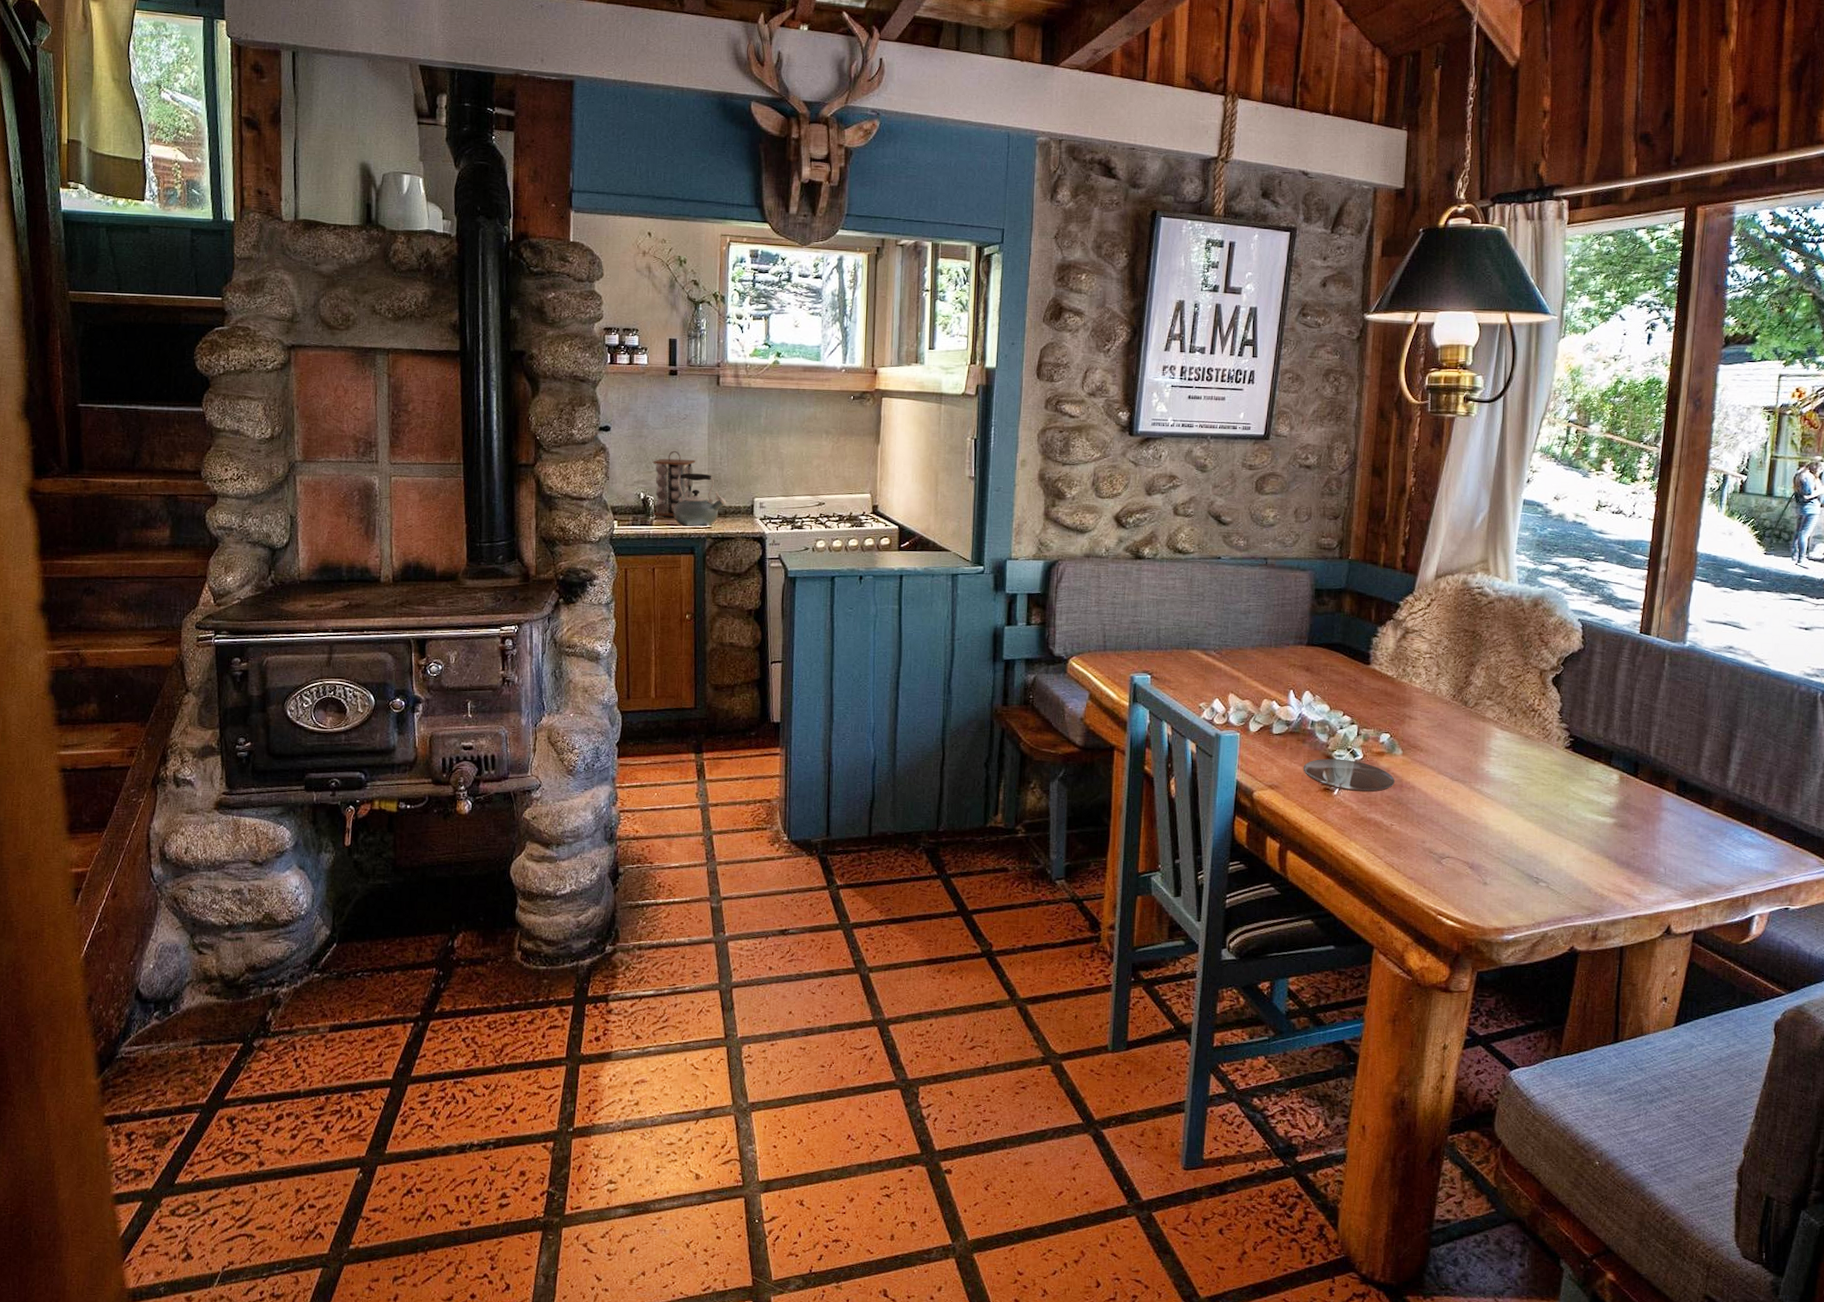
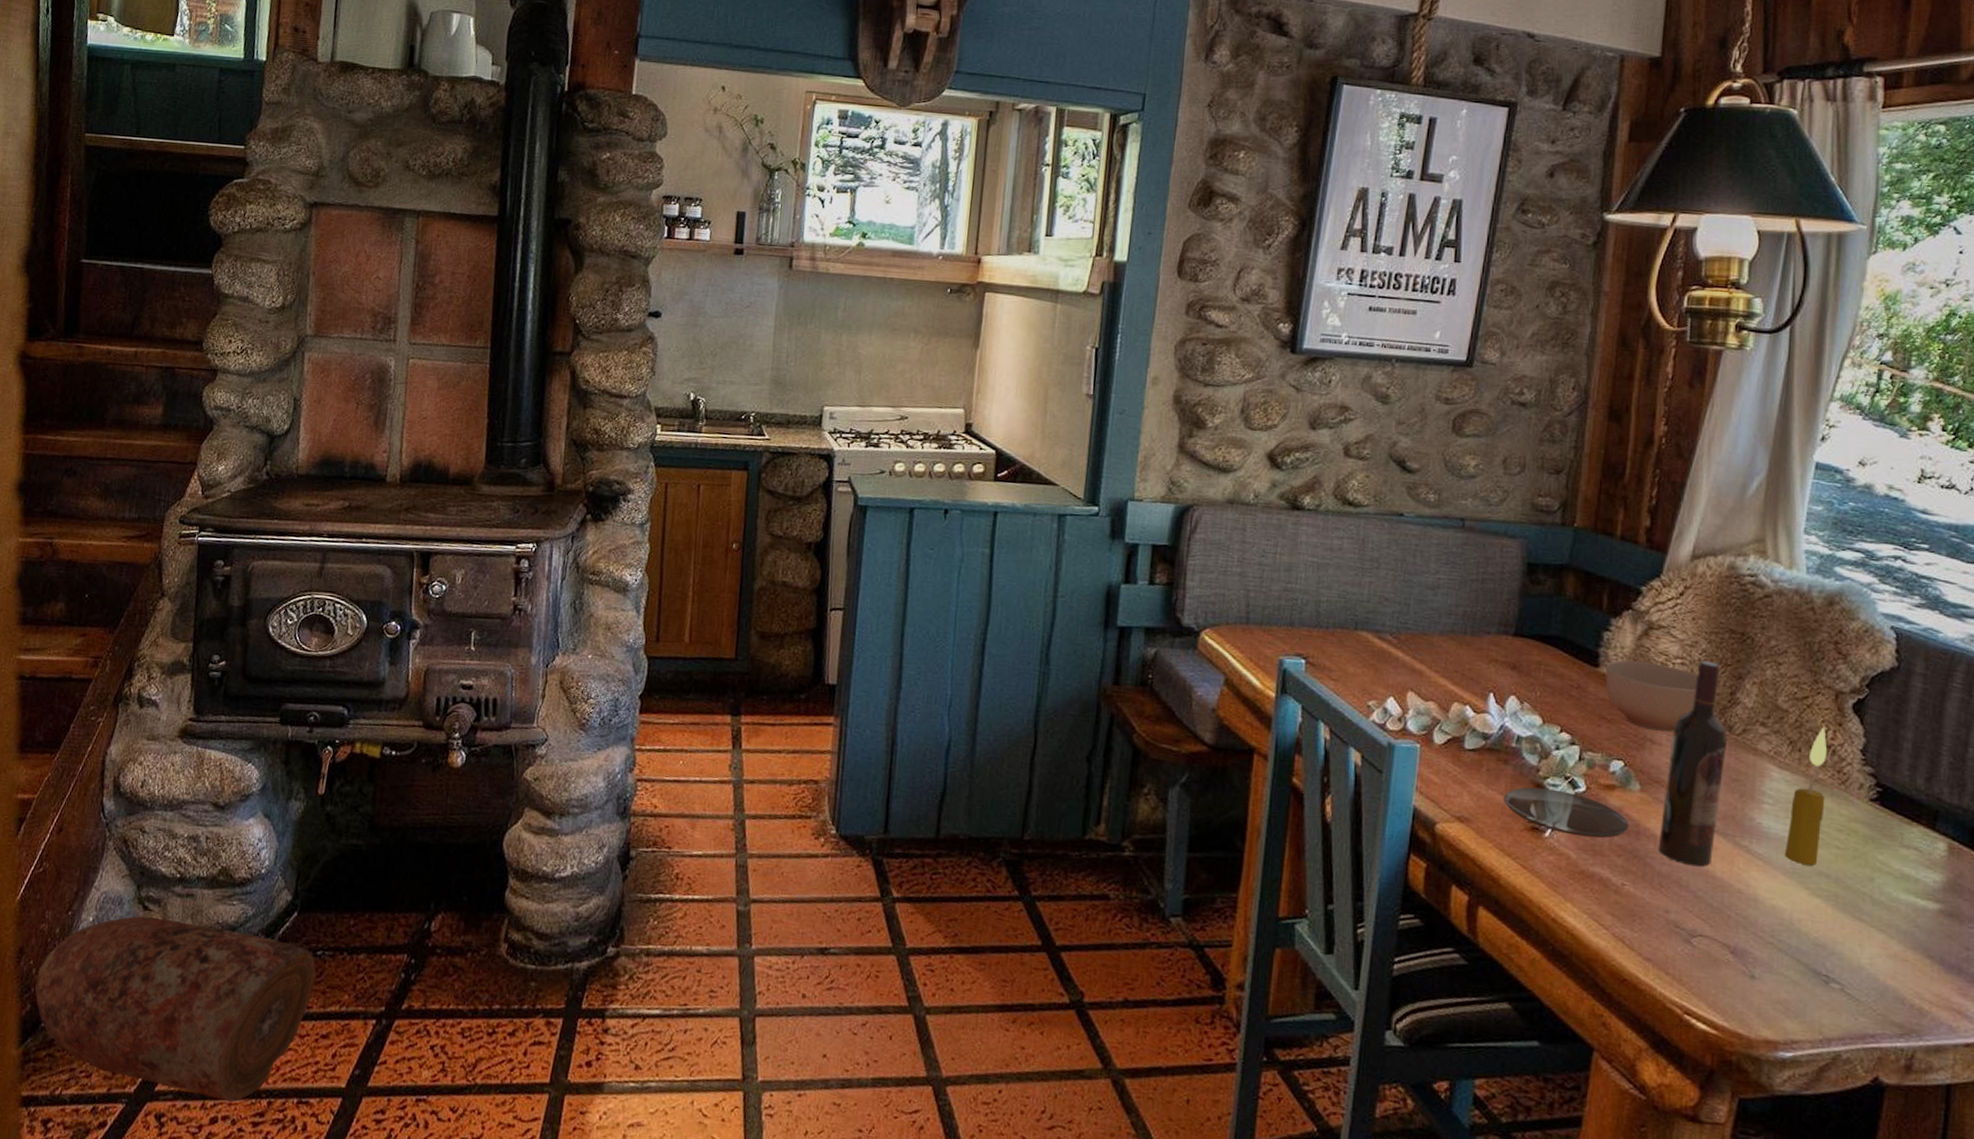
decorative log: none [107,960,358,1101] -> present [35,916,316,1102]
spice rack: present [653,450,696,517] -> none [703,344,758,424]
kettle: present [672,473,727,527] -> none [726,372,791,437]
bowl: none [1374,658,1442,709] -> present [1605,660,1698,732]
wine bottle: none [1416,654,1465,806] -> present [1658,660,1728,866]
candle: none [1506,696,1535,799] -> present [1784,726,1828,865]

